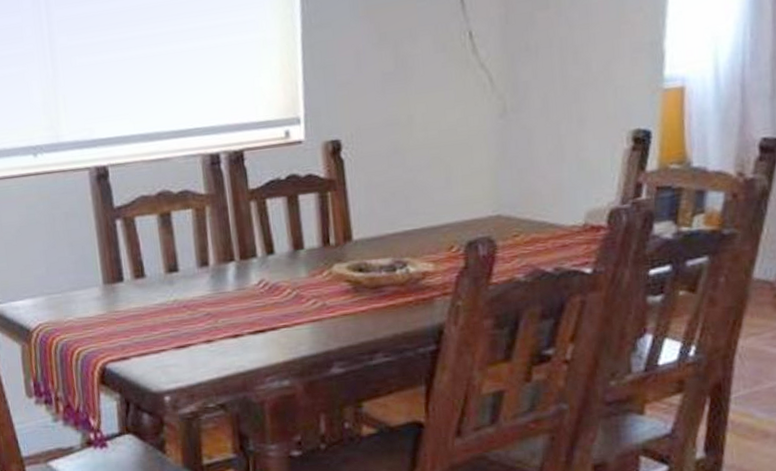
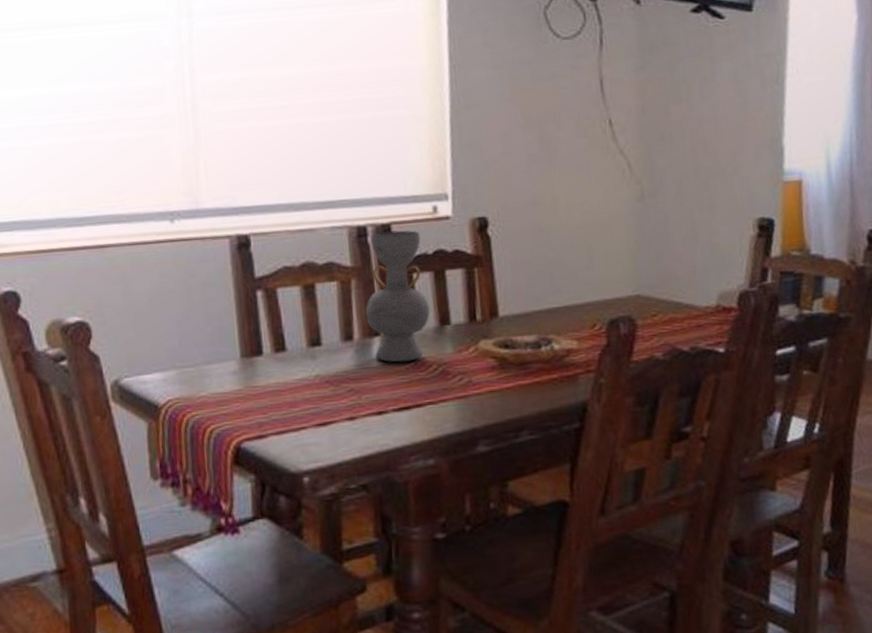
decorative vase: none [220,156,283,287] -> present [365,230,430,363]

